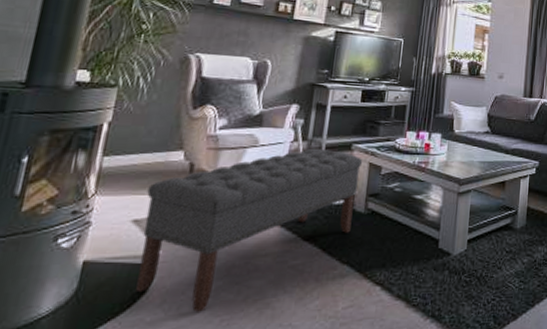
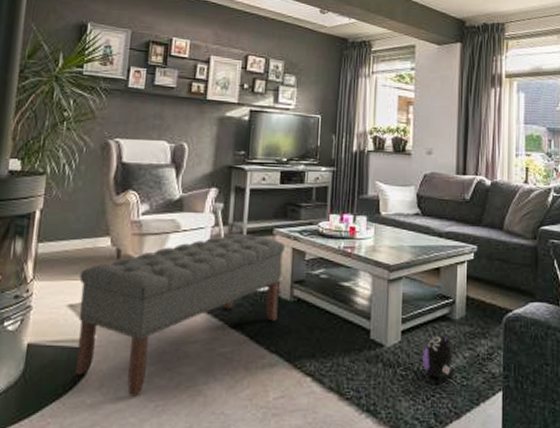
plush toy: none [485,238,514,283] -> present [422,330,455,378]

